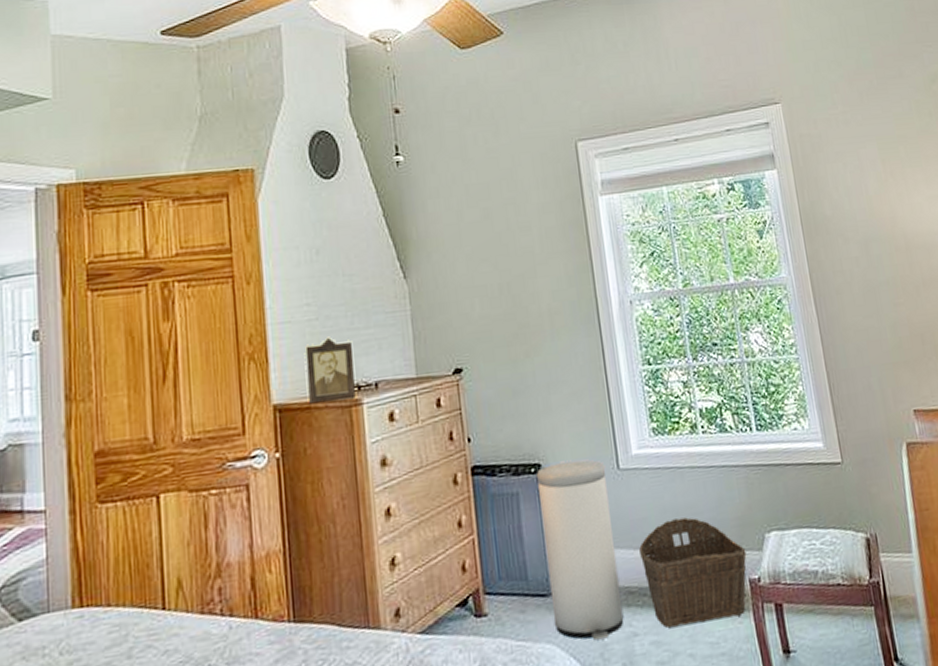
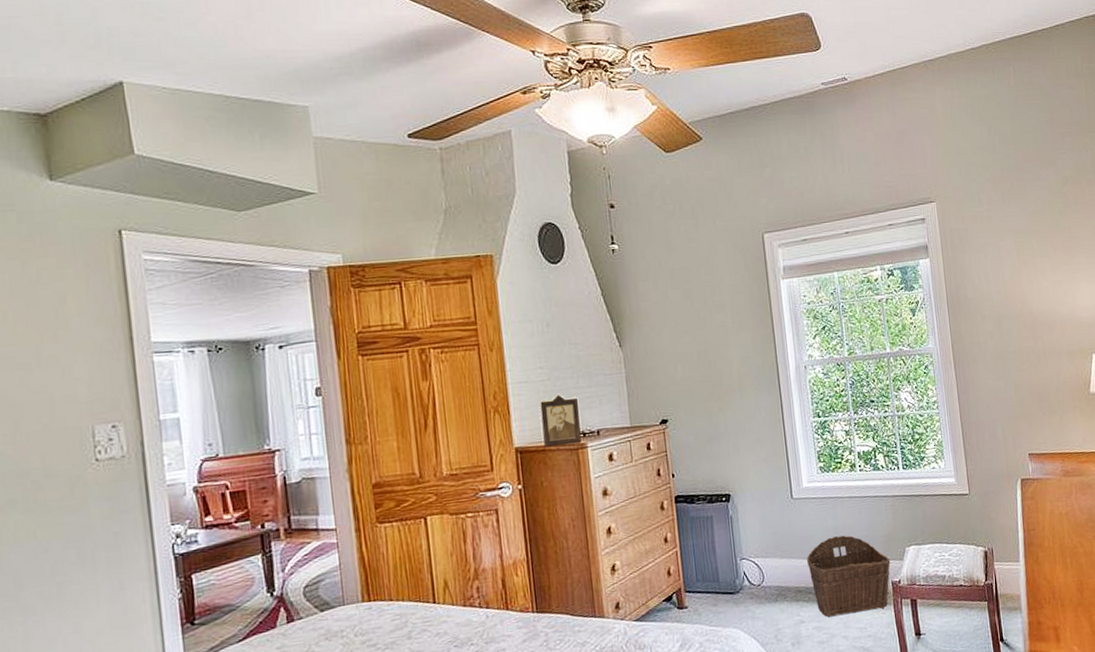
pedal bin: present [537,460,624,641] -> none [727,492,794,626]

